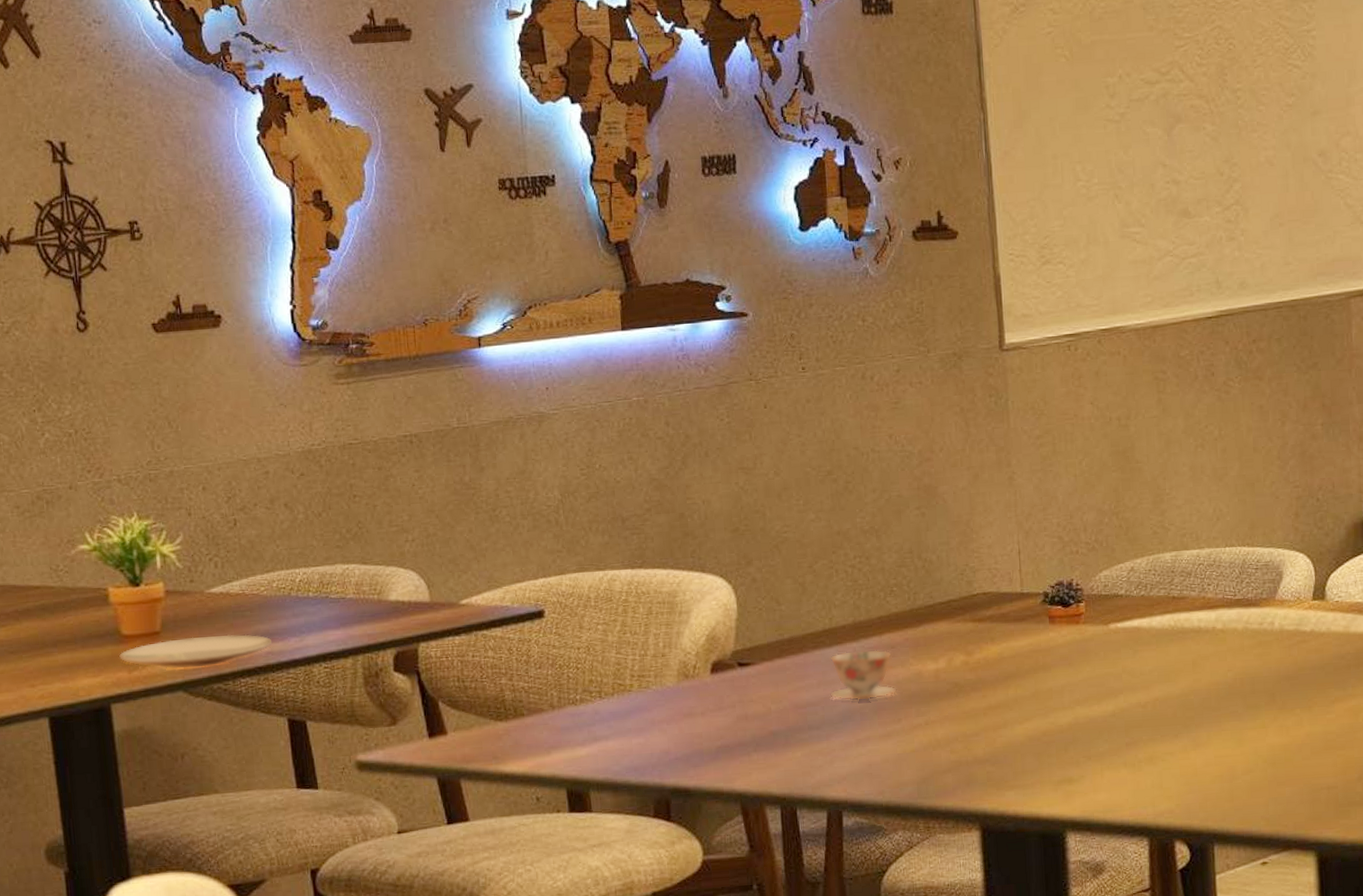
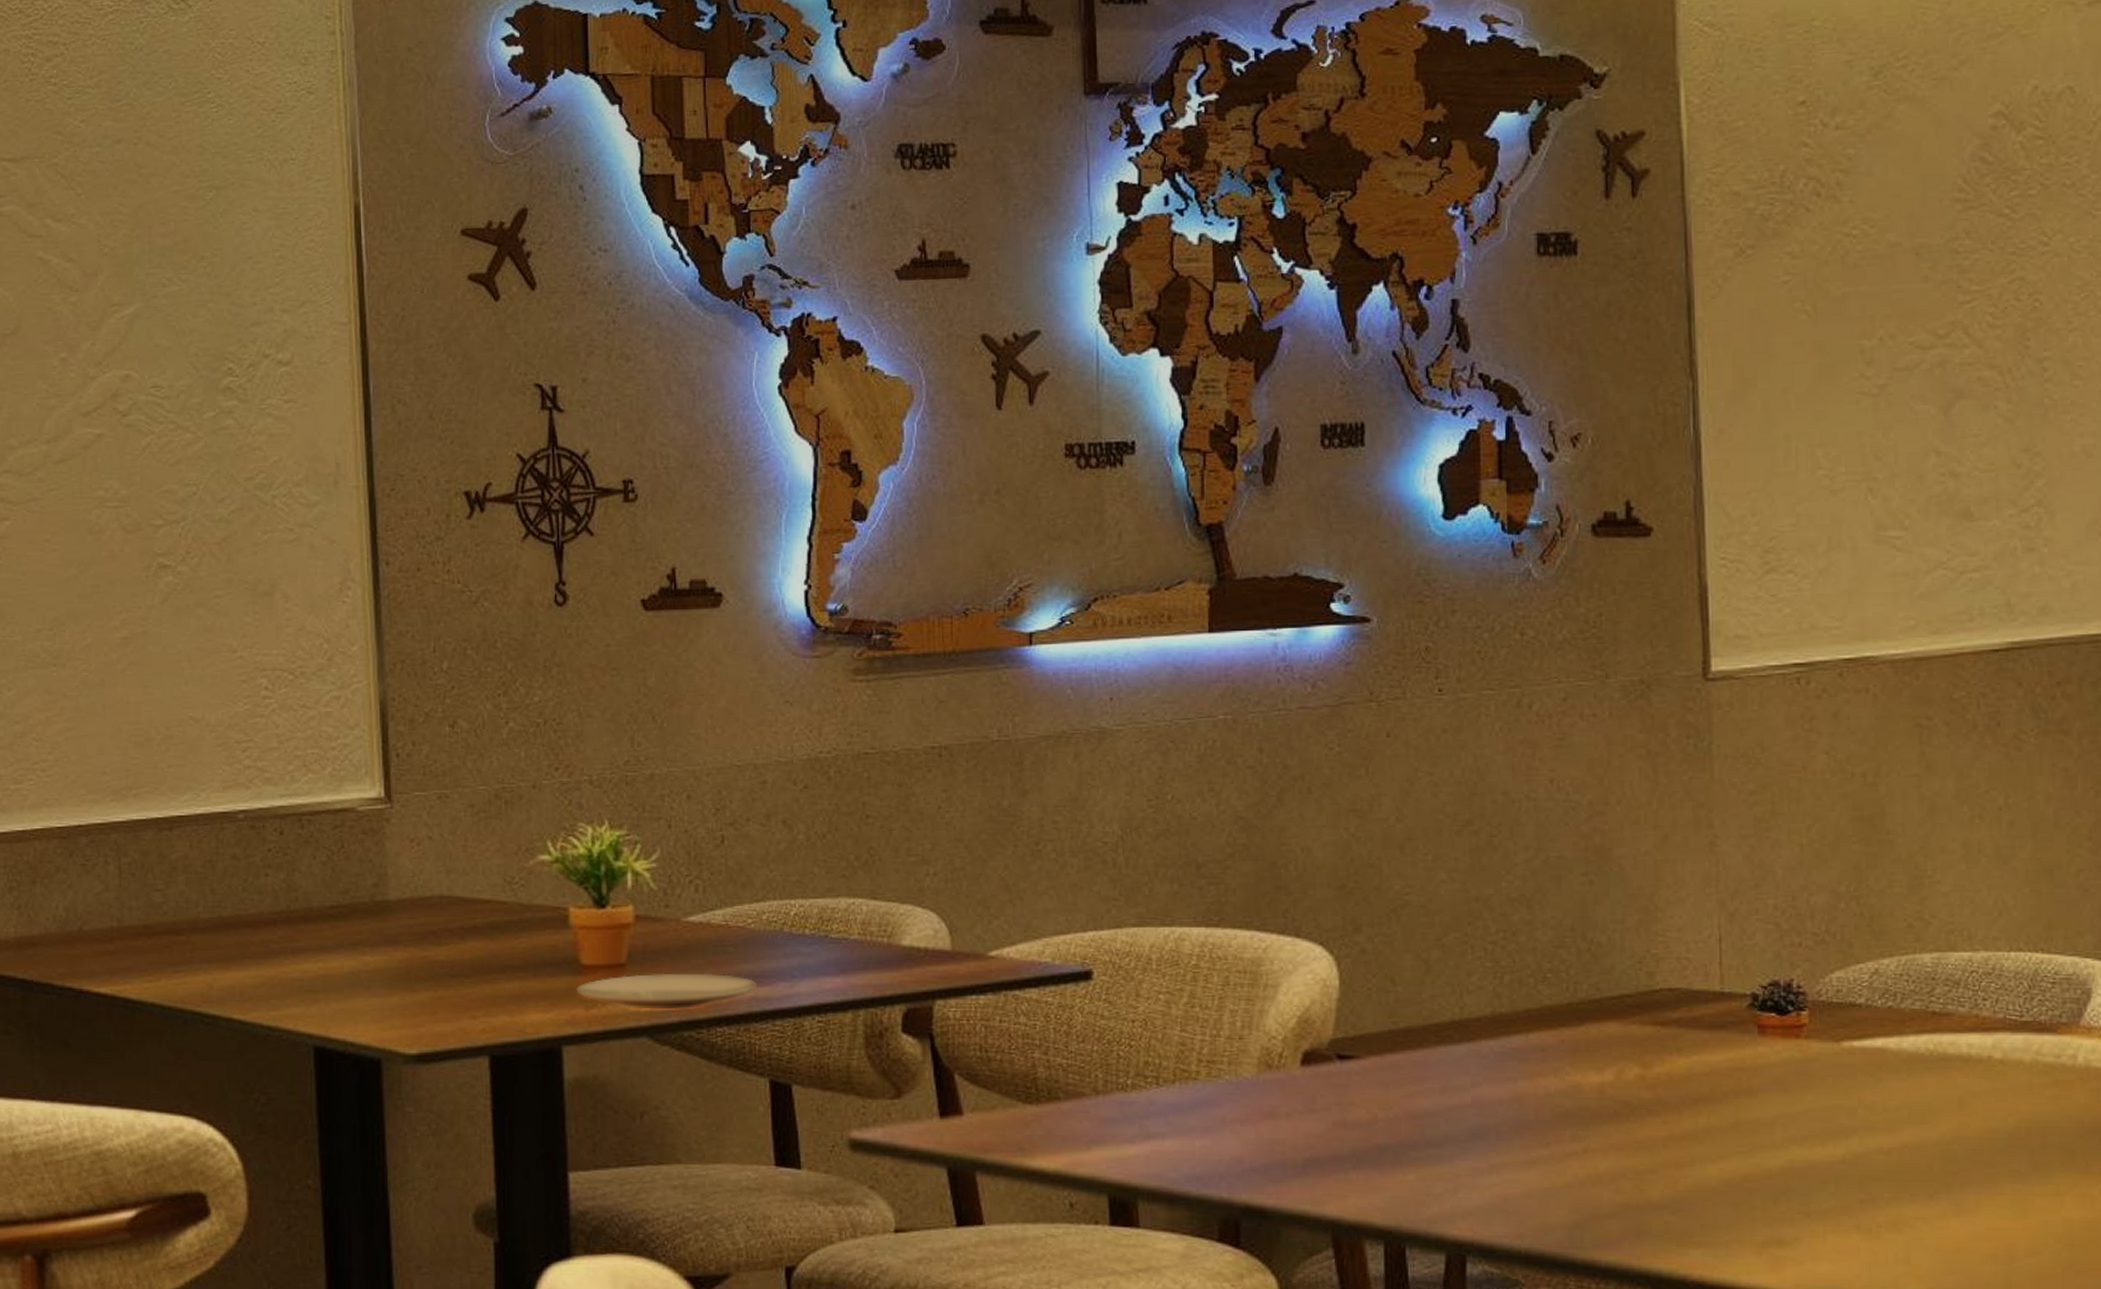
teacup: present [830,649,897,701] -> none [1456,1050,1547,1116]

